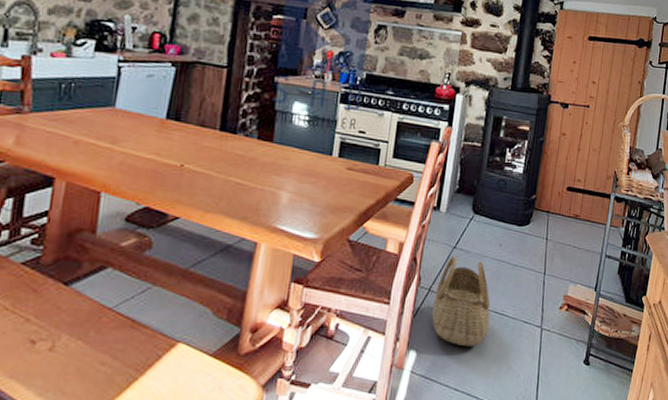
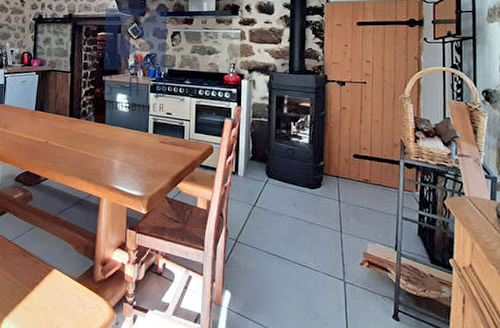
basket: present [432,256,491,347] -> none [241,213,294,292]

